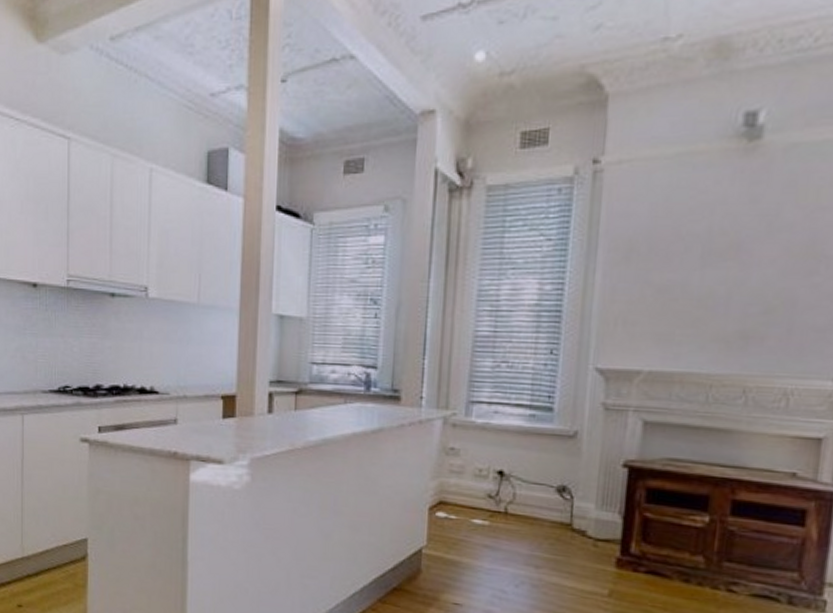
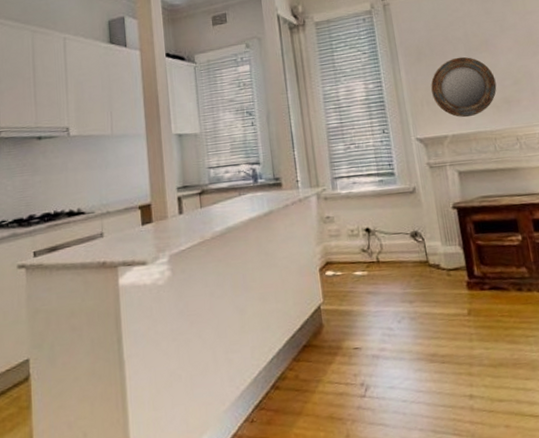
home mirror: none [633,263,737,351] -> present [431,56,497,118]

